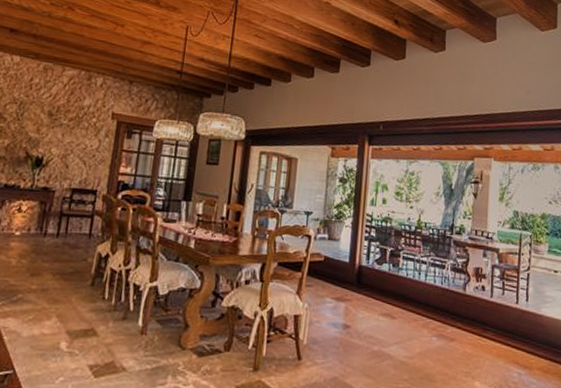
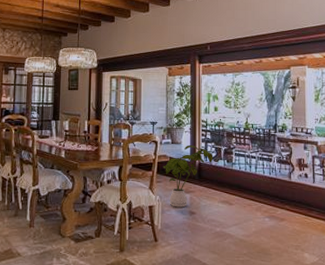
house plant: none [315,243,377,319] -> present [163,145,213,208]

